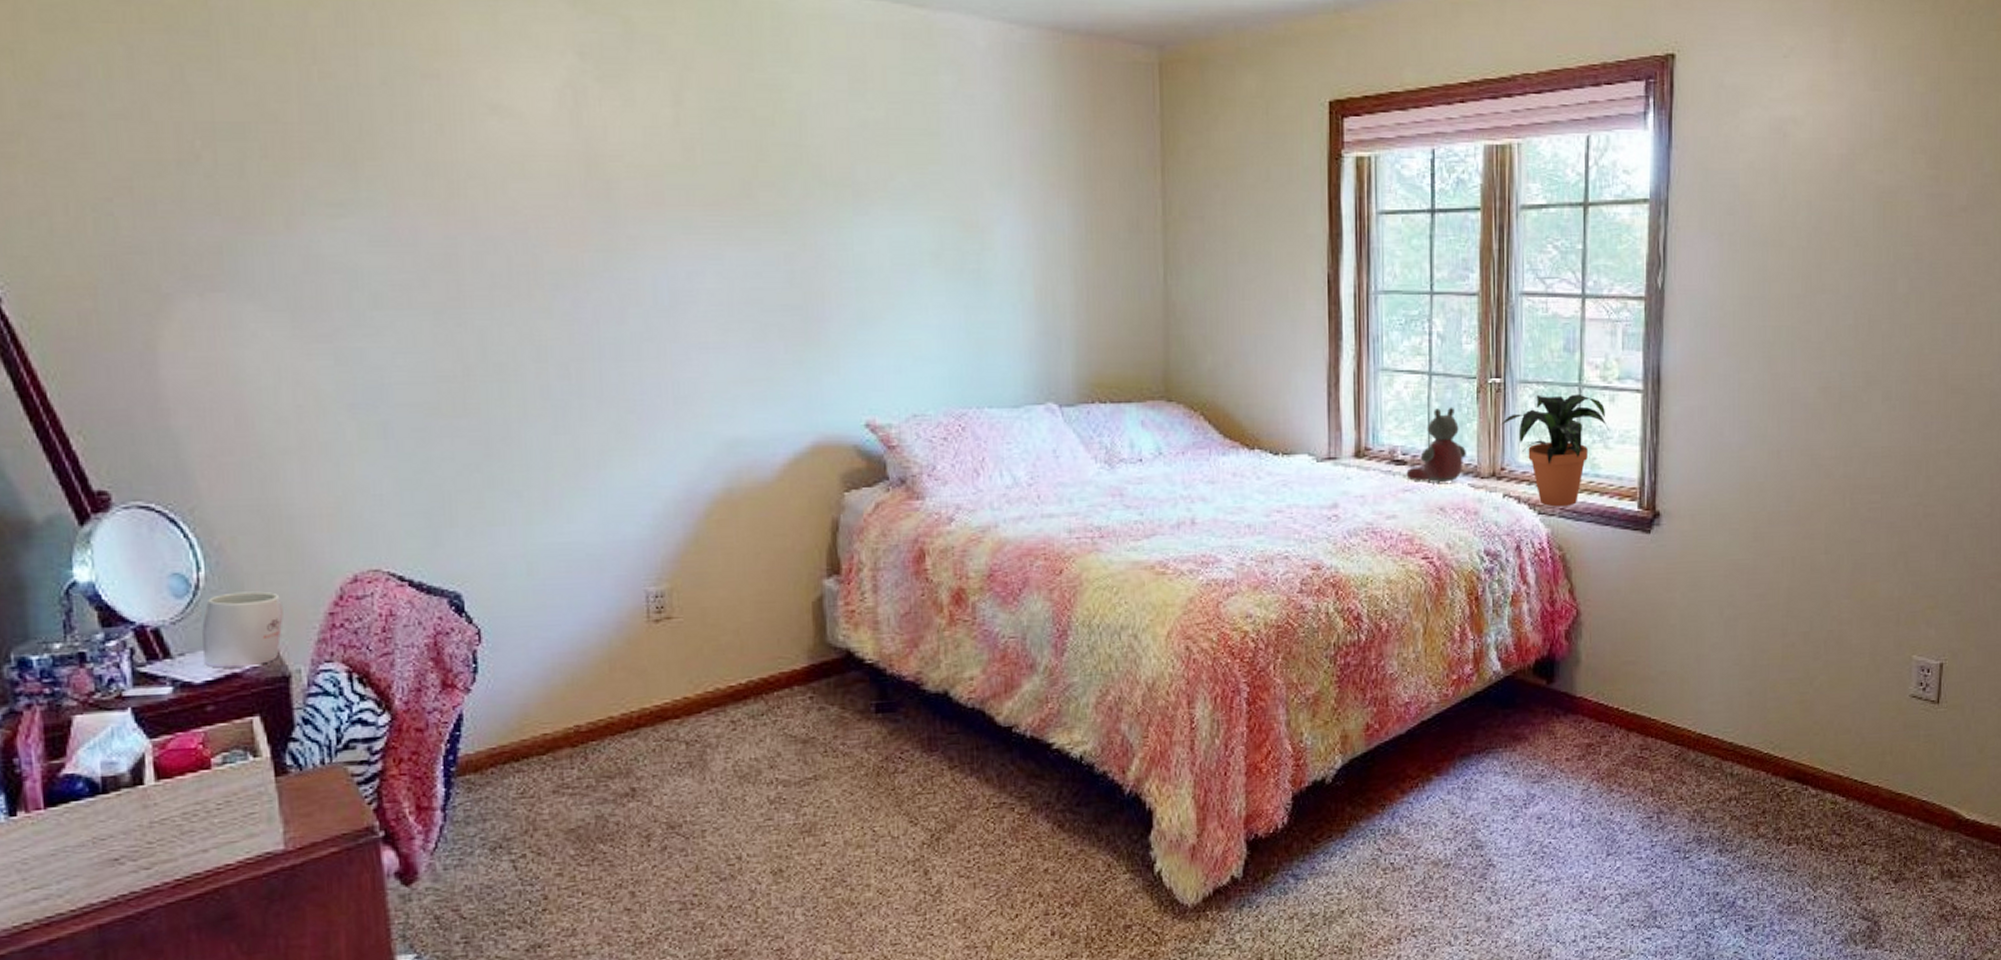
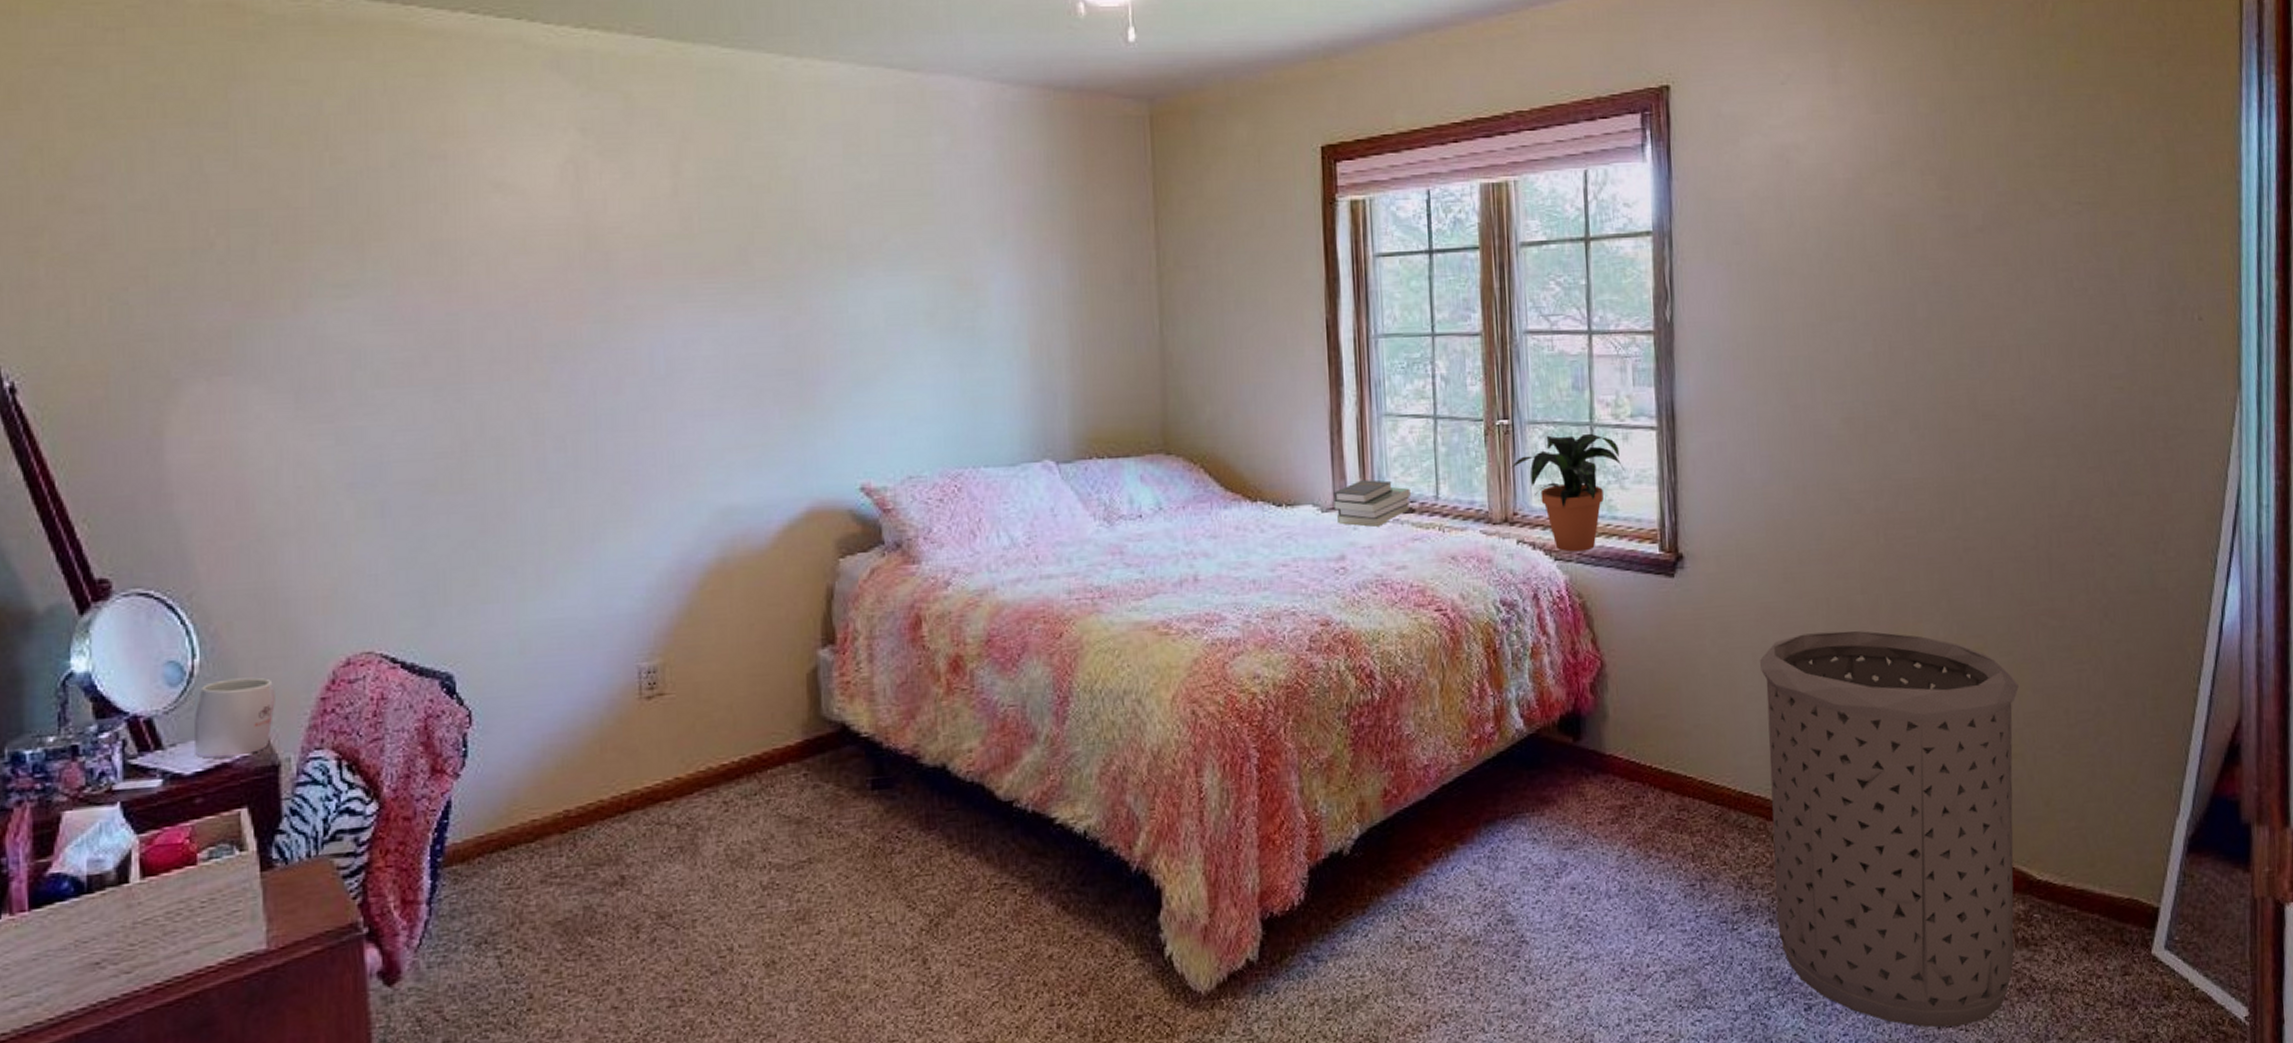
books: none [1327,432,1403,477] -> present [1332,480,1410,527]
stuffed bear: present [1406,407,1467,483] -> none [1415,451,1478,531]
laundry basket: none [1725,588,1964,948] -> present [1759,630,2019,1028]

